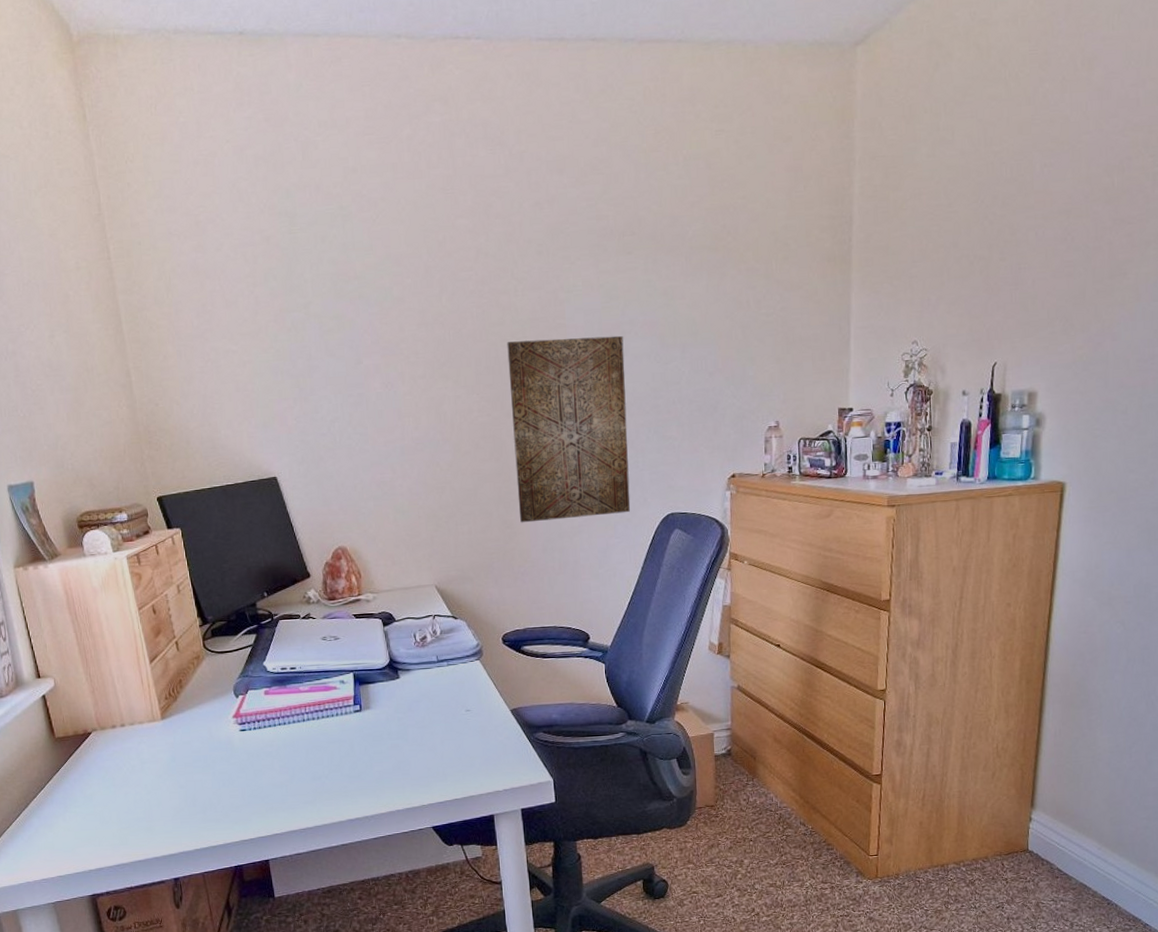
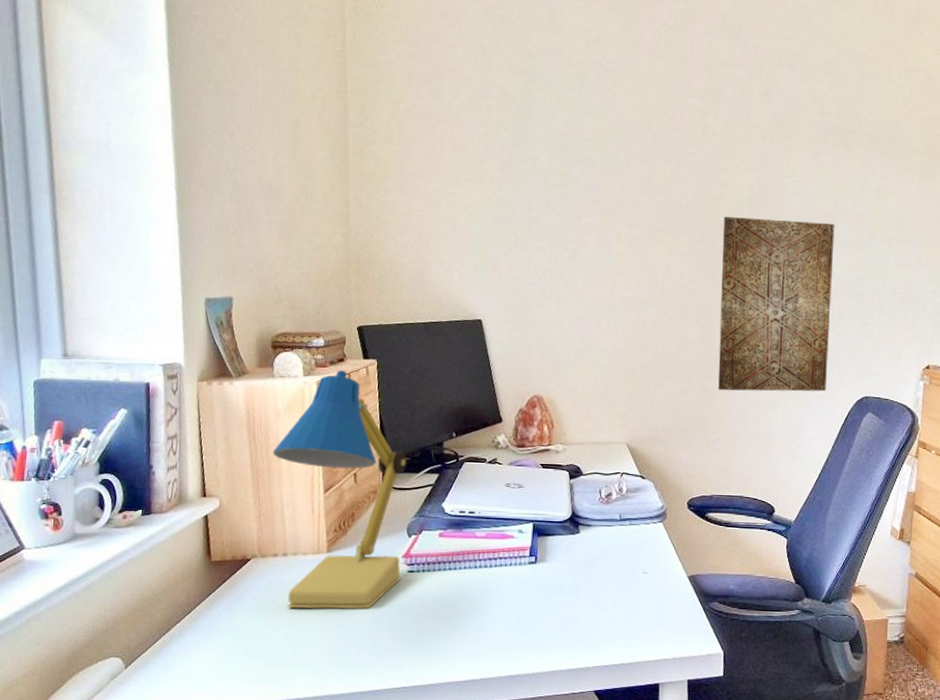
desk lamp: none [95,542,235,775] -> present [272,369,408,610]

